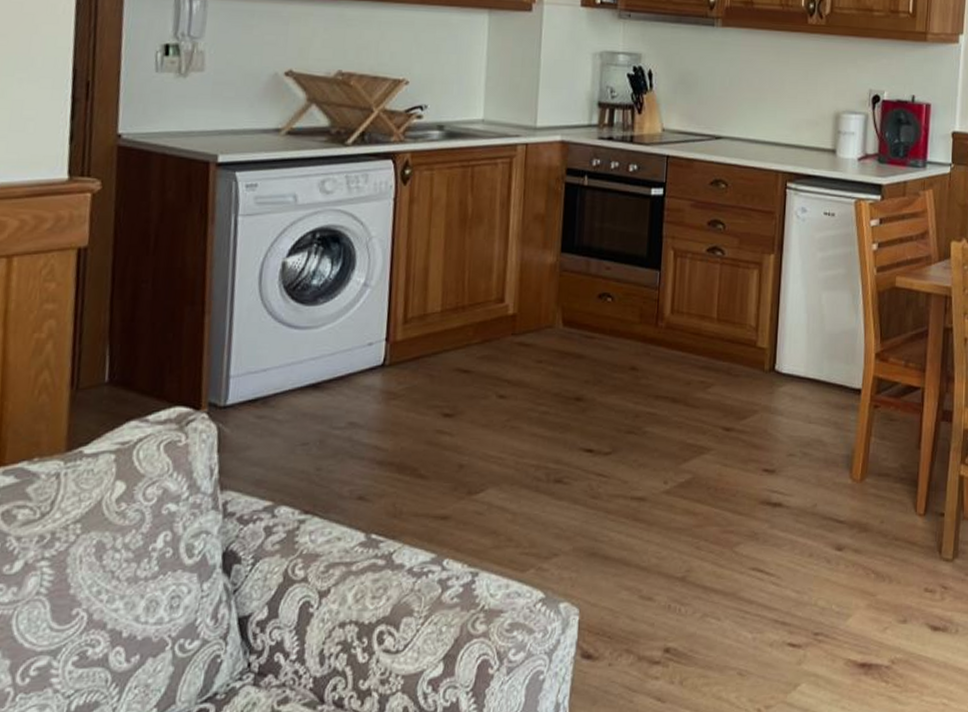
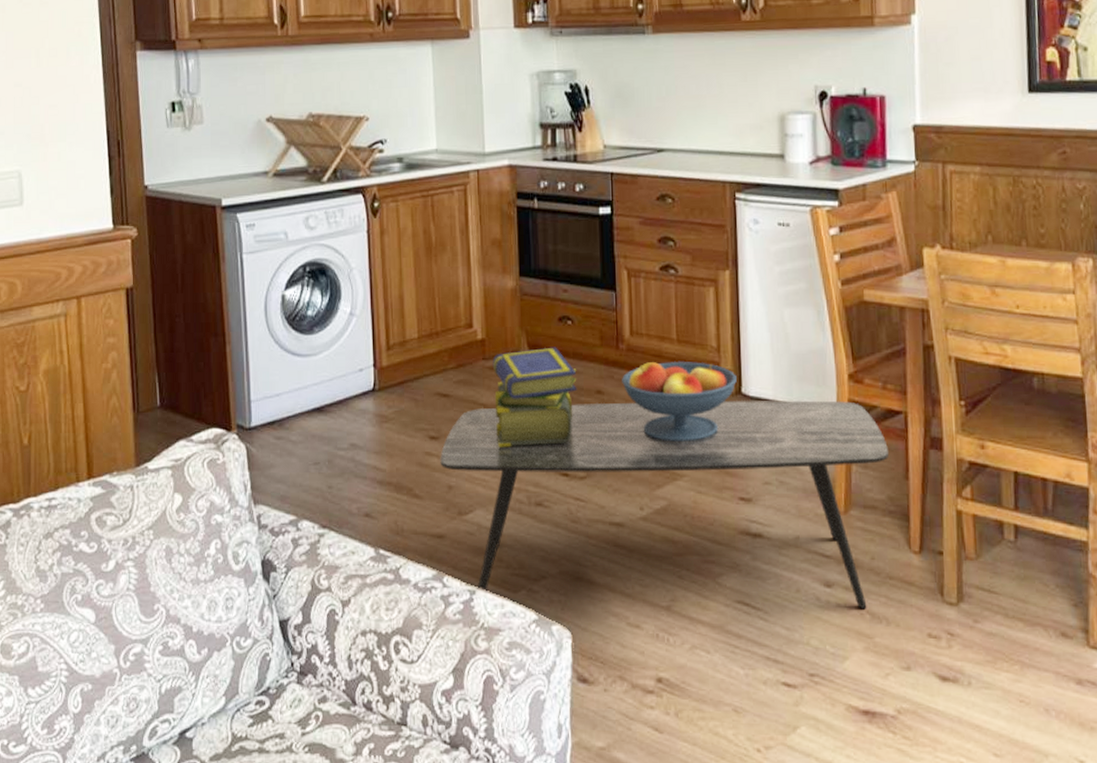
coffee table: none [452,377,905,573] -> present [440,400,888,609]
stack of books: none [519,323,612,424] -> present [492,347,577,447]
fruit bowl: none [658,340,772,417] -> present [622,362,737,441]

